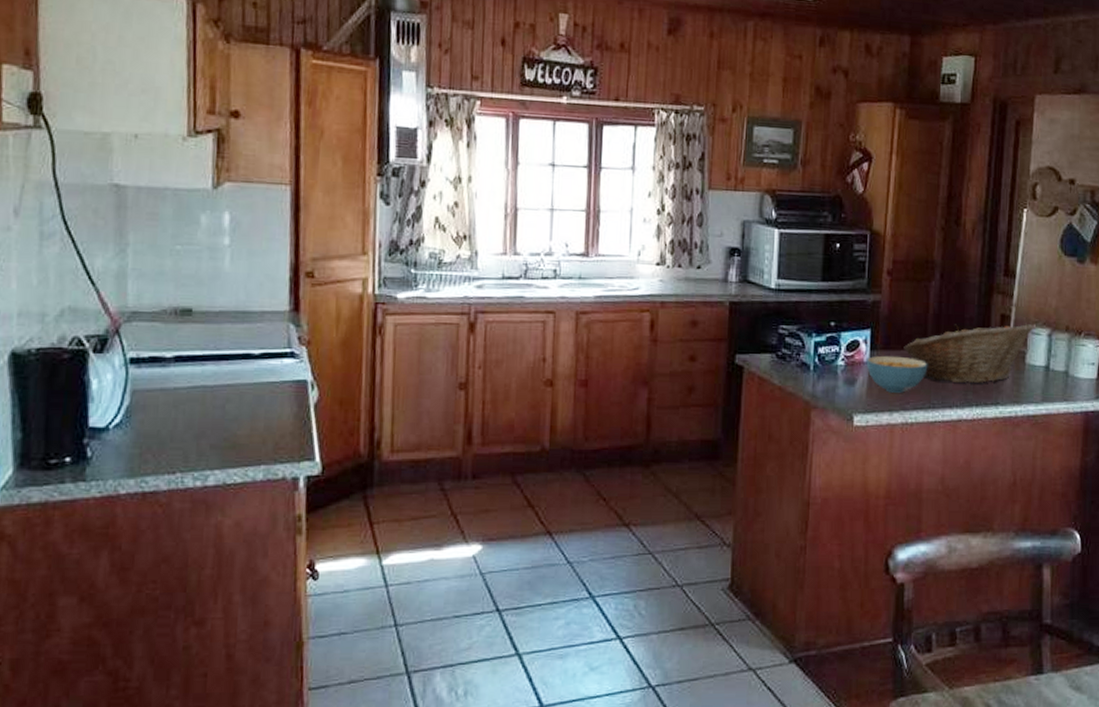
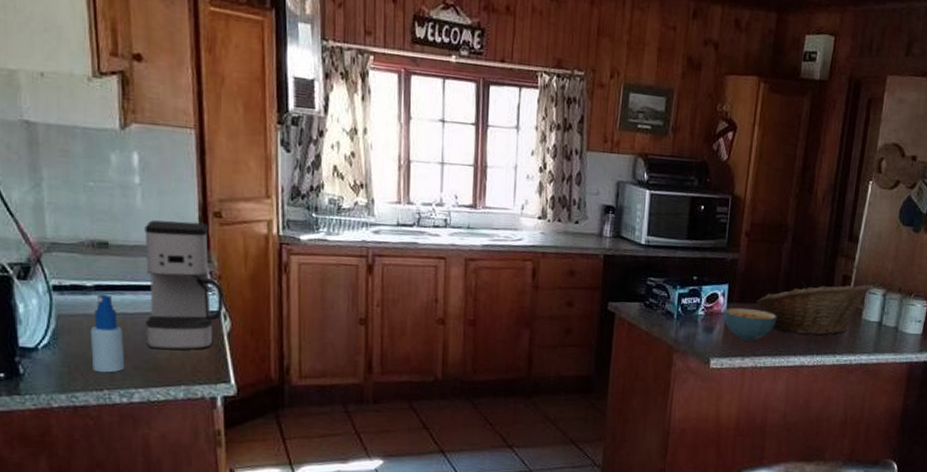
spray bottle: none [165,365,202,454] -> present [89,294,125,373]
coffee maker: none [226,283,313,426] -> present [145,220,224,351]

